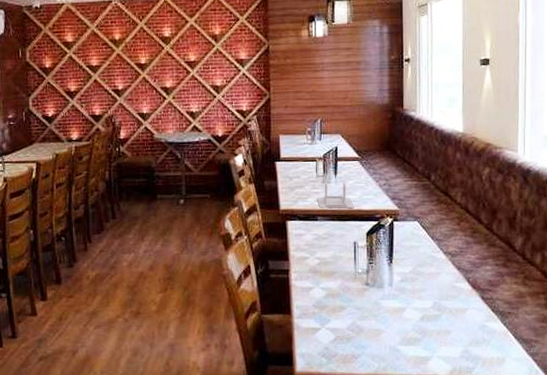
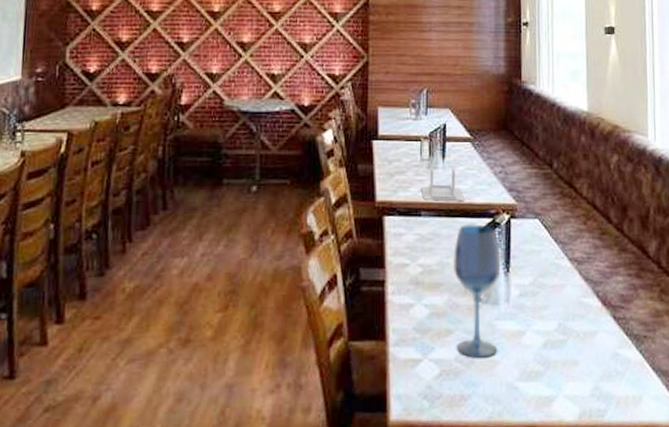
wineglass: none [344,226,385,328] -> present [452,224,501,358]

